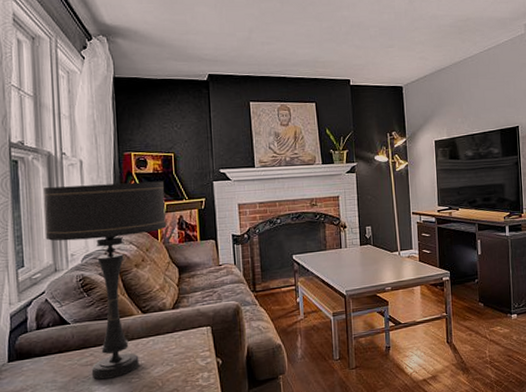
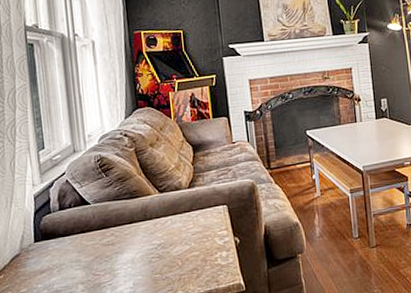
table lamp: present [43,181,166,380] -> none [59,59,178,259]

